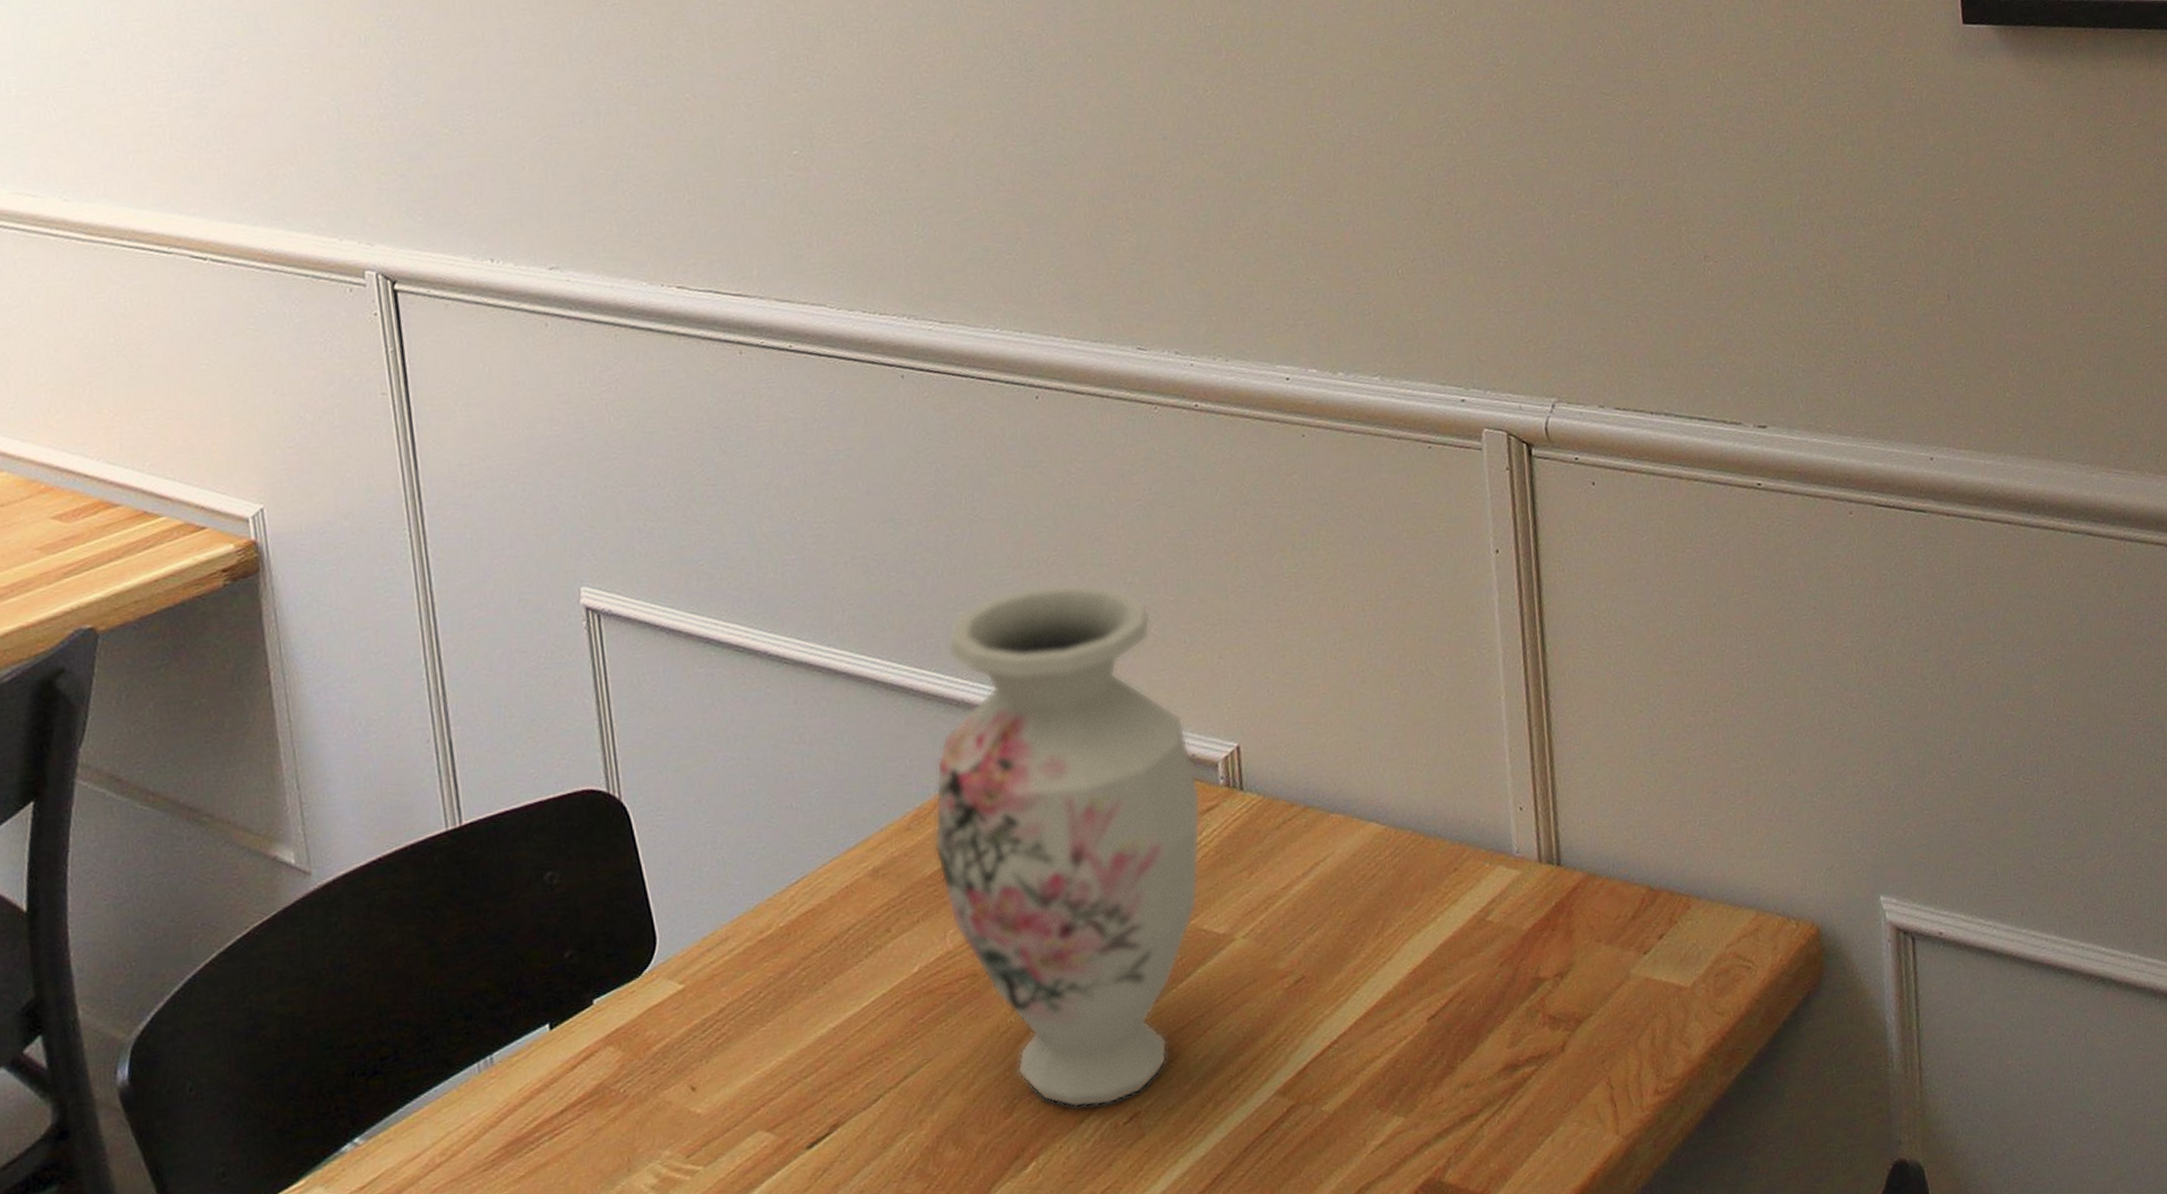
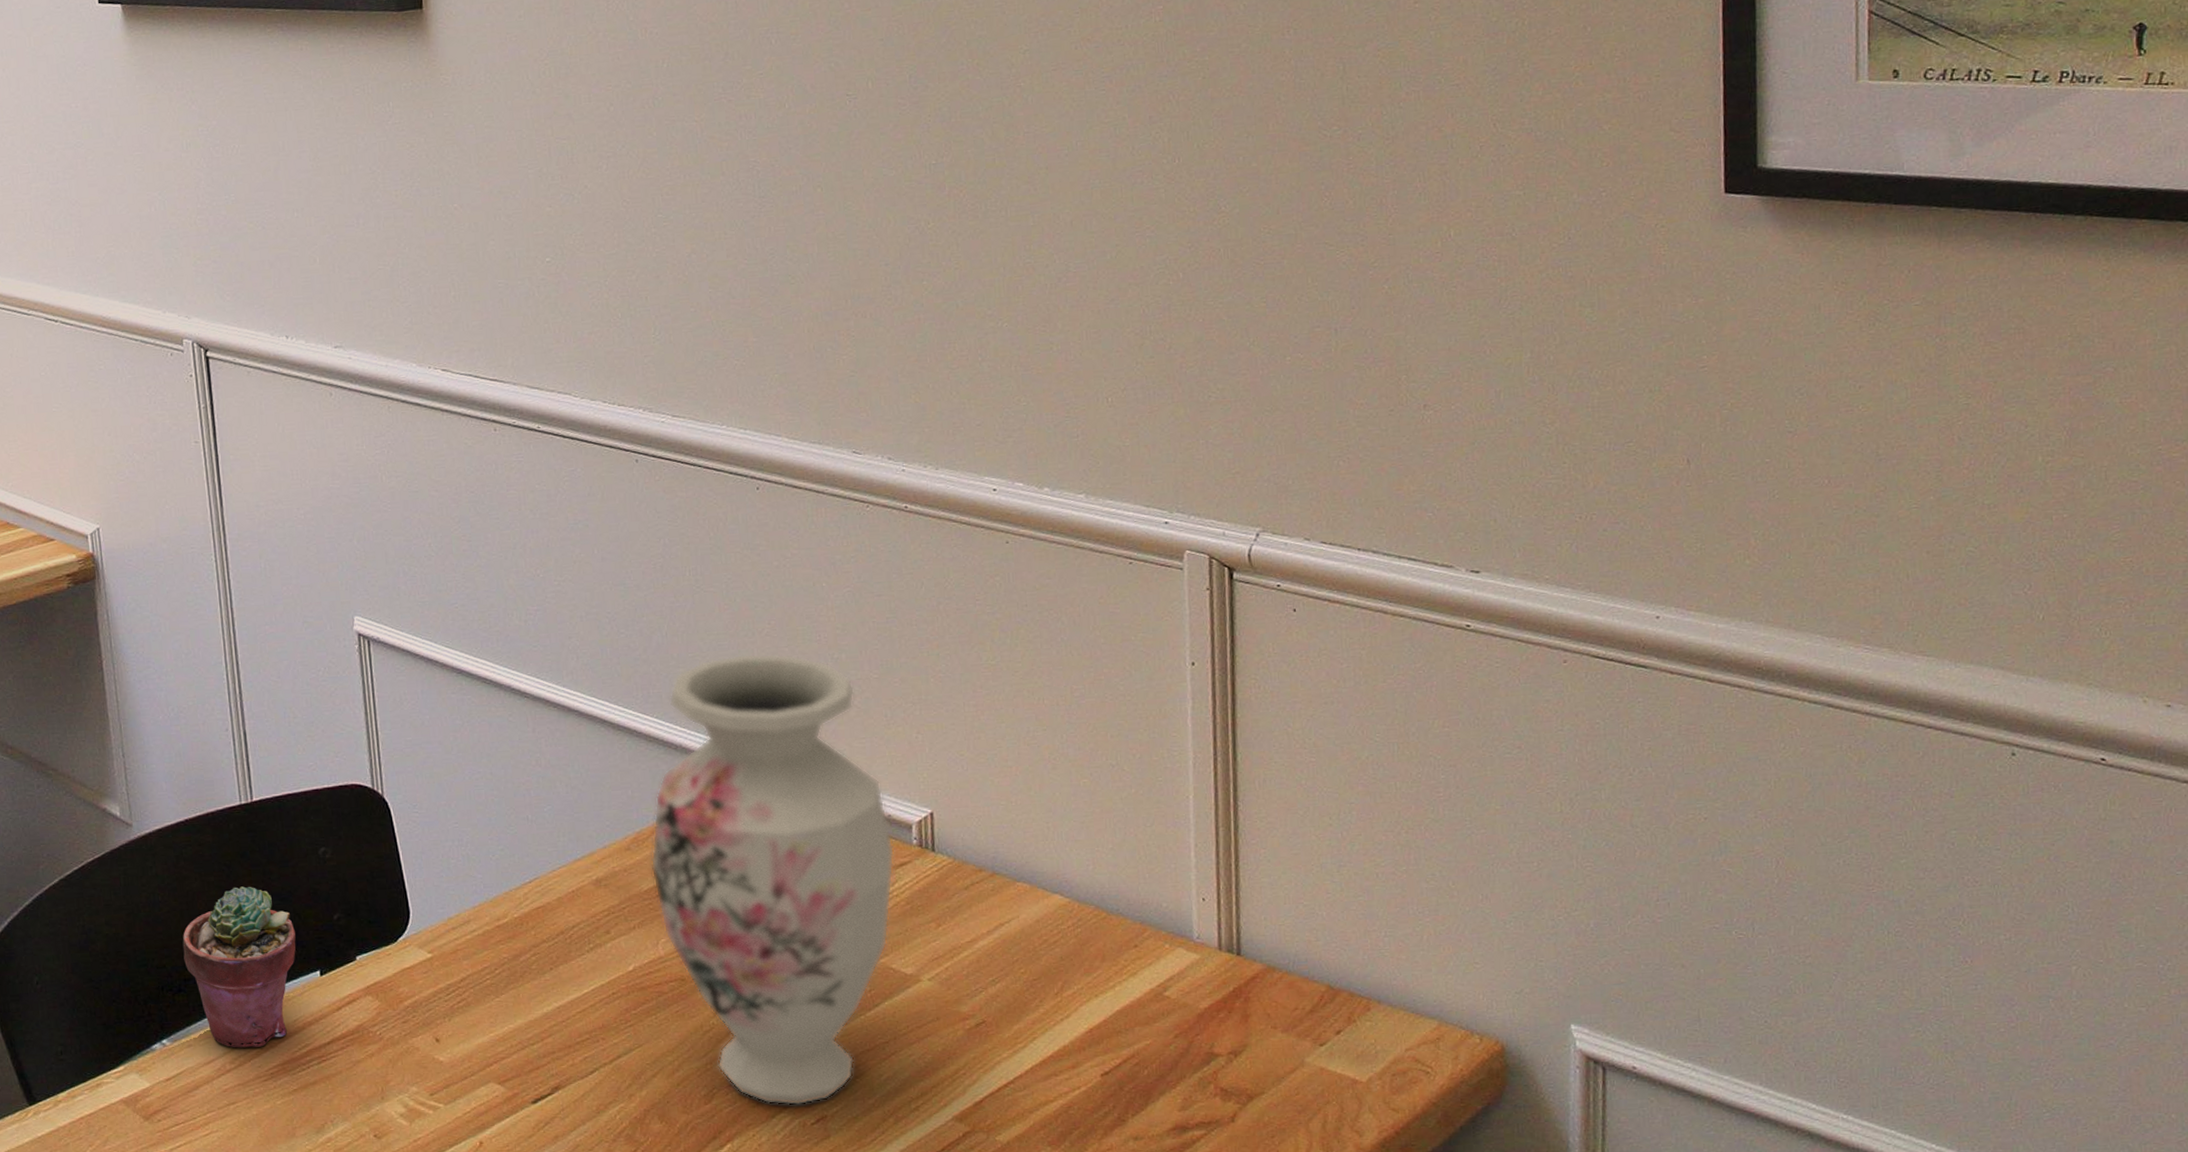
potted succulent: none [377,931,519,1136] -> present [182,886,296,1048]

